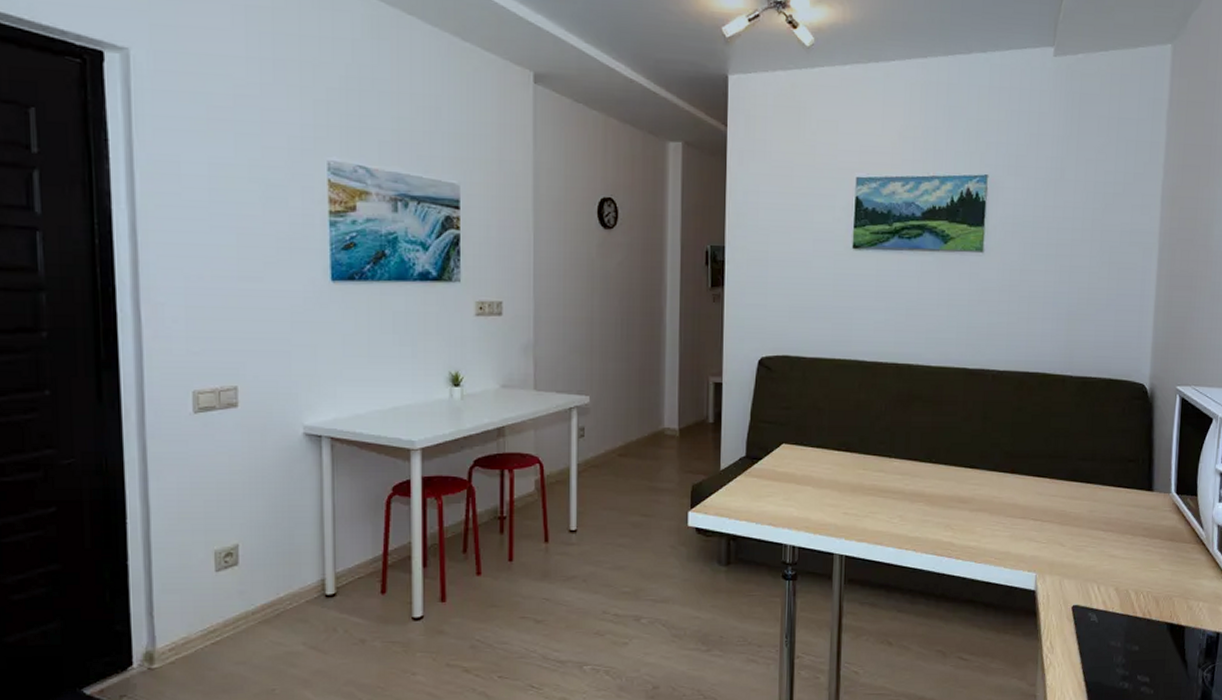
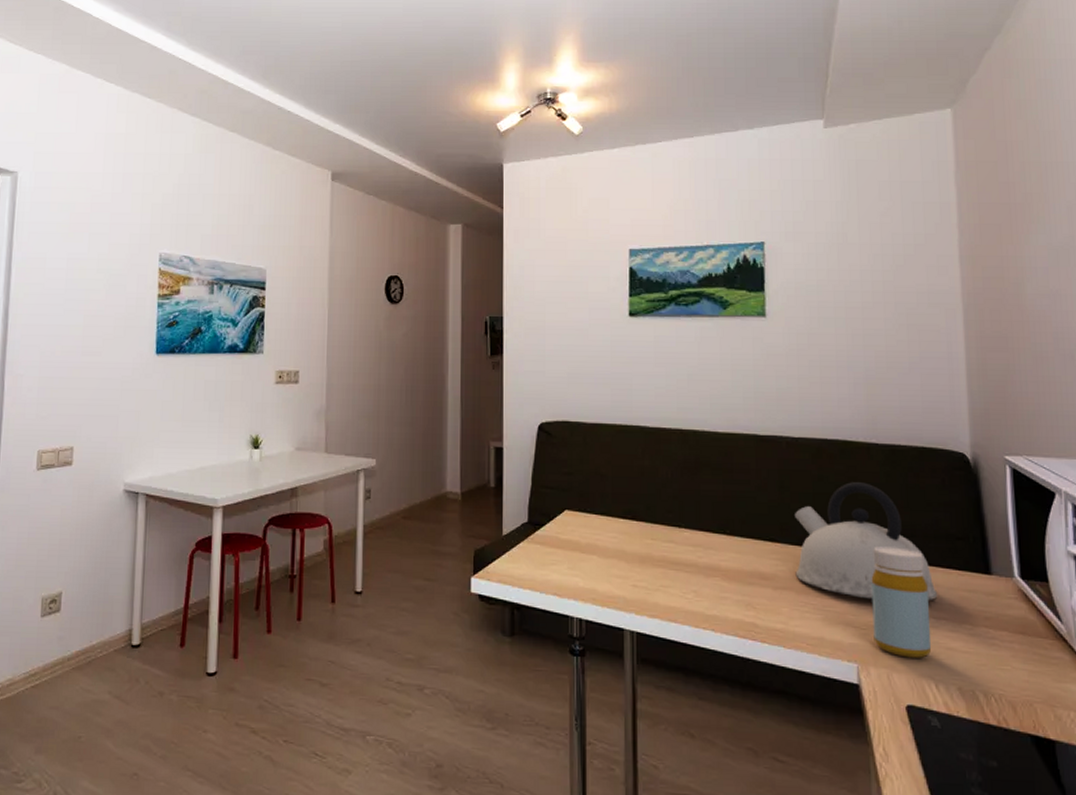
kettle: none [990,412,1108,517] -> present [793,482,938,601]
bottle: none [1051,470,1101,565] -> present [871,546,932,658]

